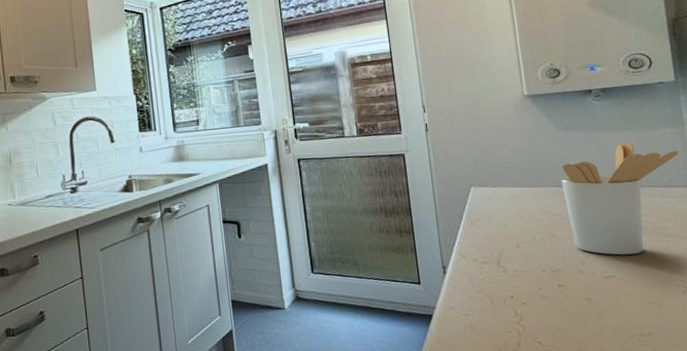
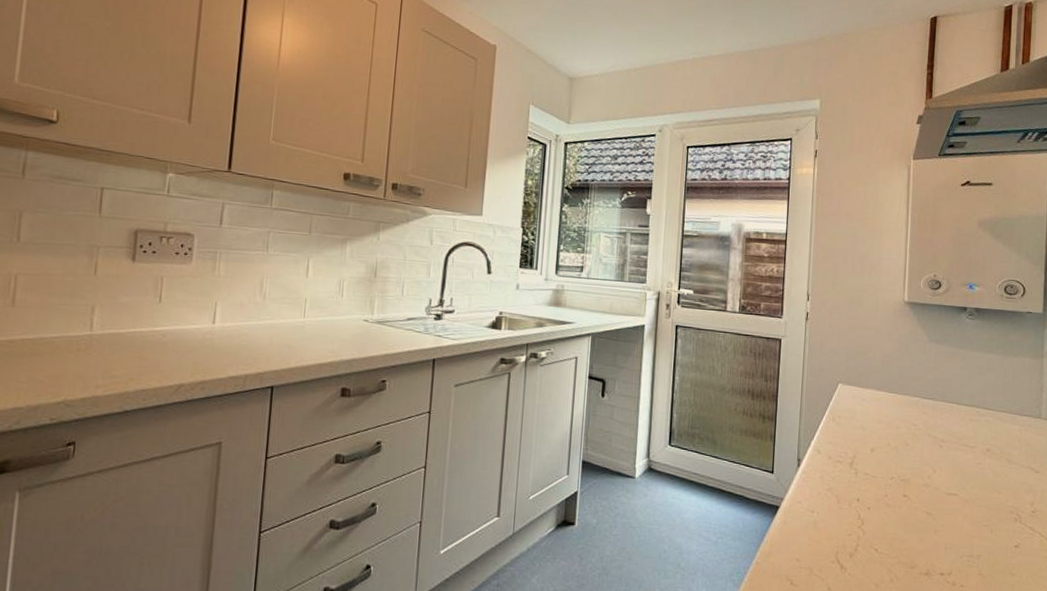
utensil holder: present [560,141,679,255] -> none [923,364,1034,476]

